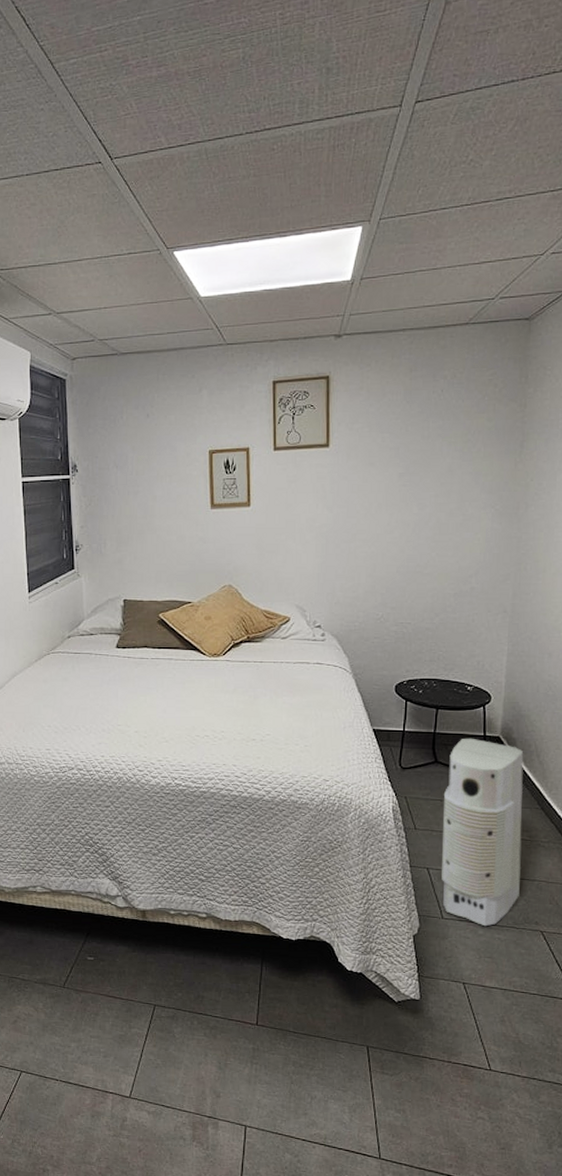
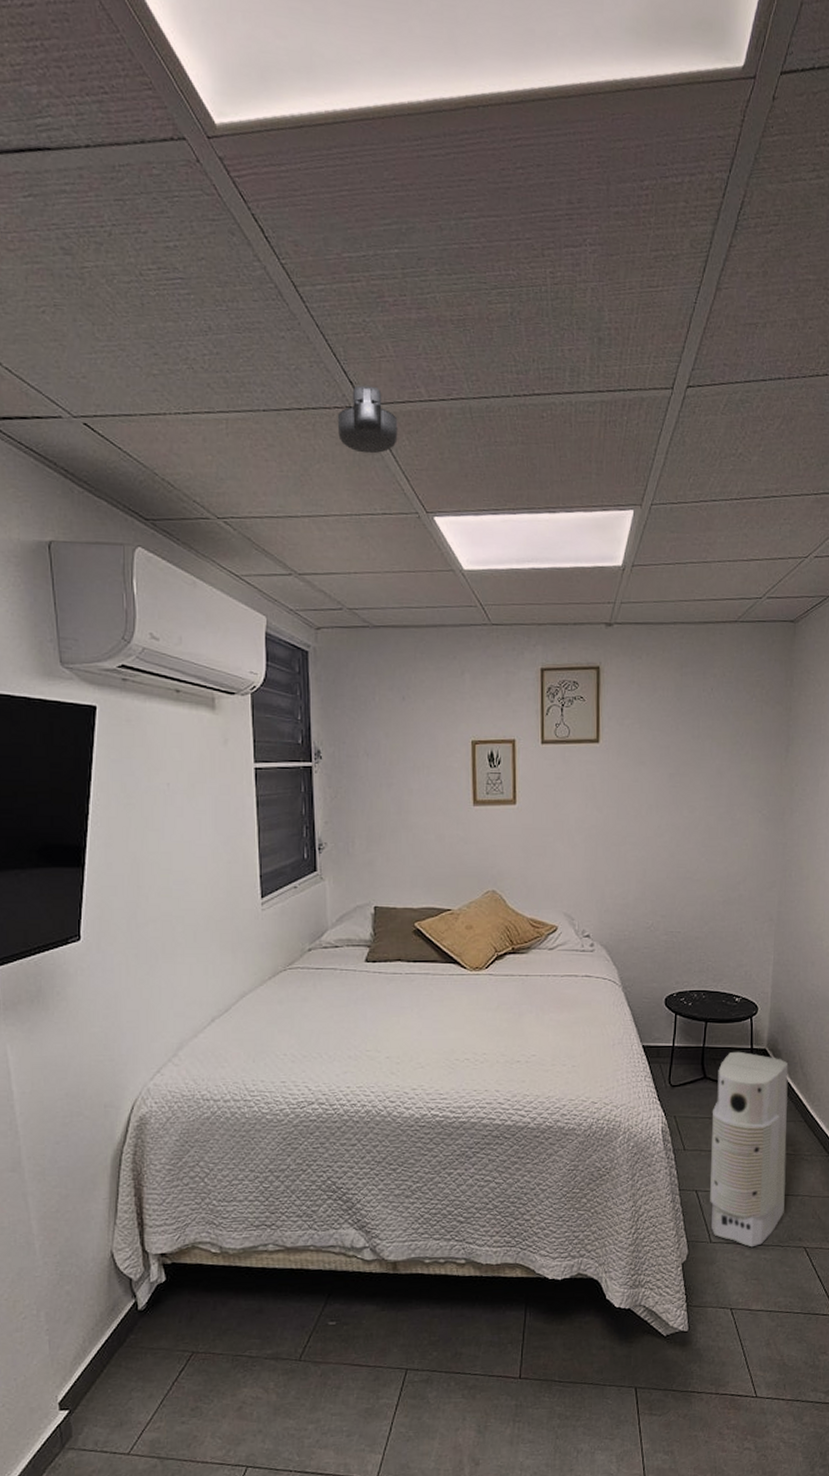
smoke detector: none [88,141,141,202] -> present [337,385,398,454]

